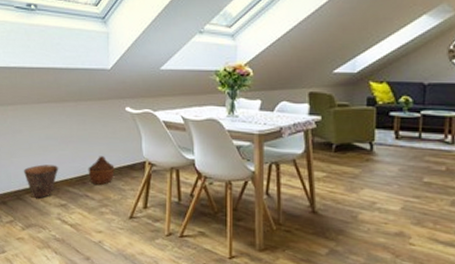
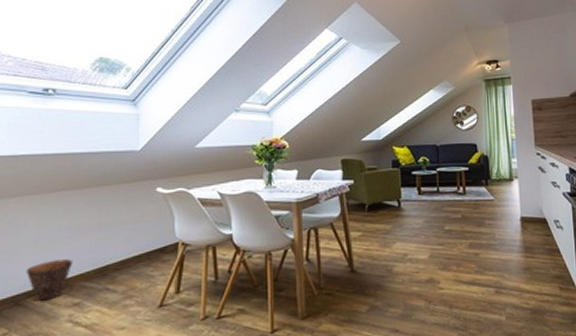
woven basket: present [88,156,115,185] -> none [110,242,142,275]

